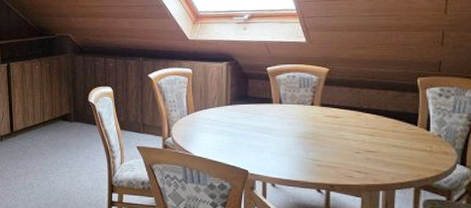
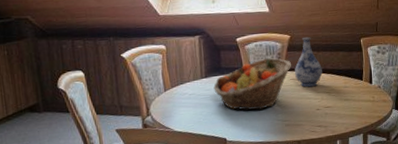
fruit basket: none [238,91,329,145] -> present [213,58,292,110]
vase: none [332,72,366,127] -> present [295,37,323,88]

